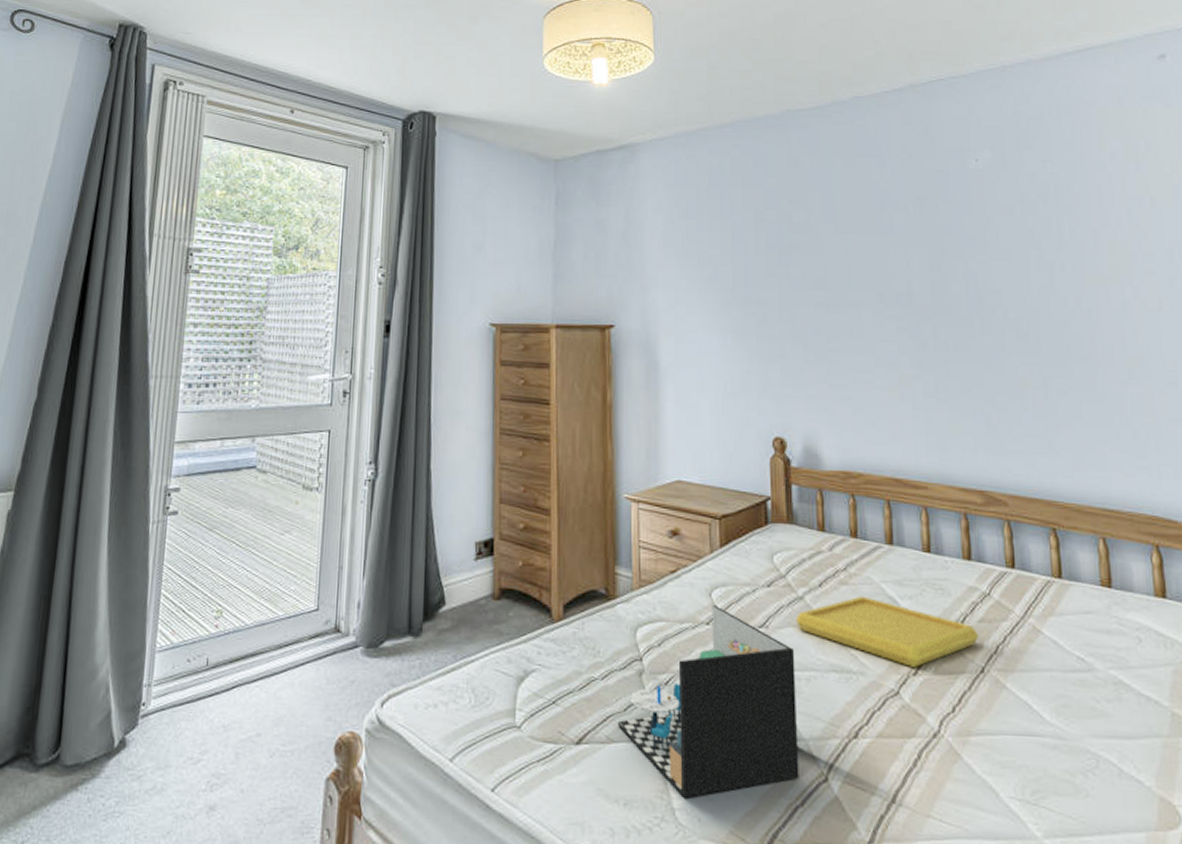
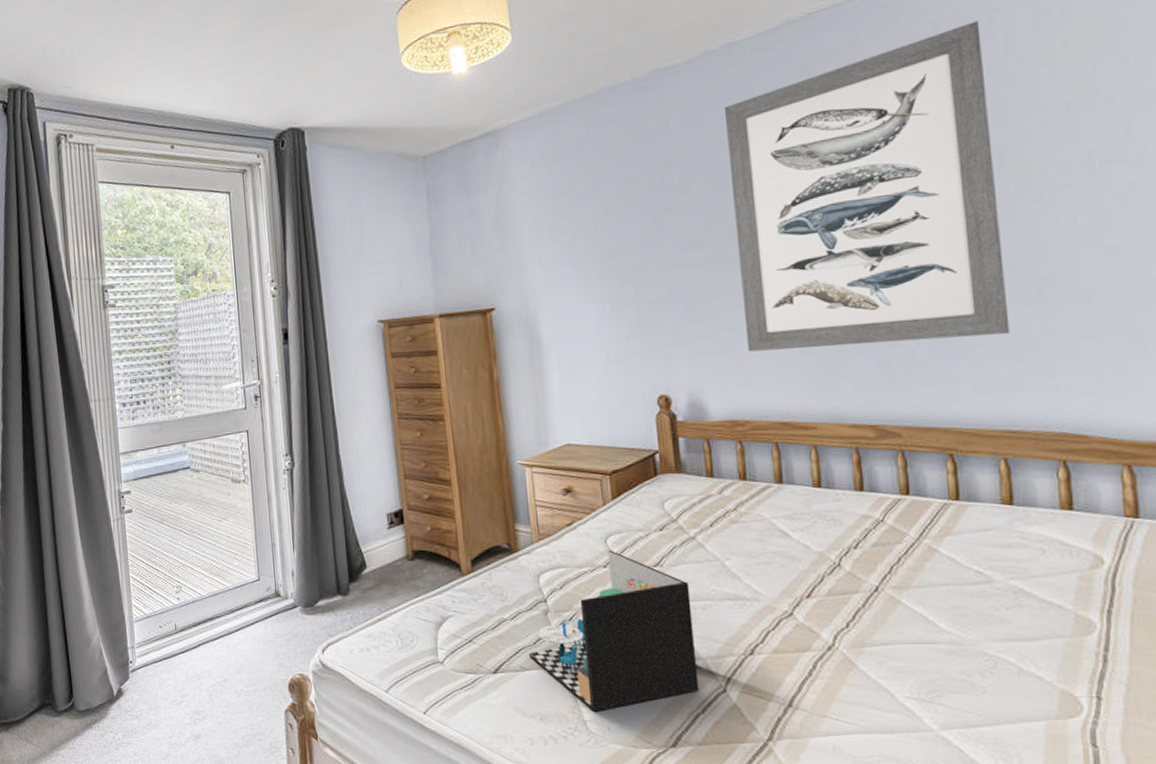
serving tray: present [796,596,980,667] -> none [689,531,873,591]
wall art: none [850,112,1106,410] -> present [724,21,1010,352]

